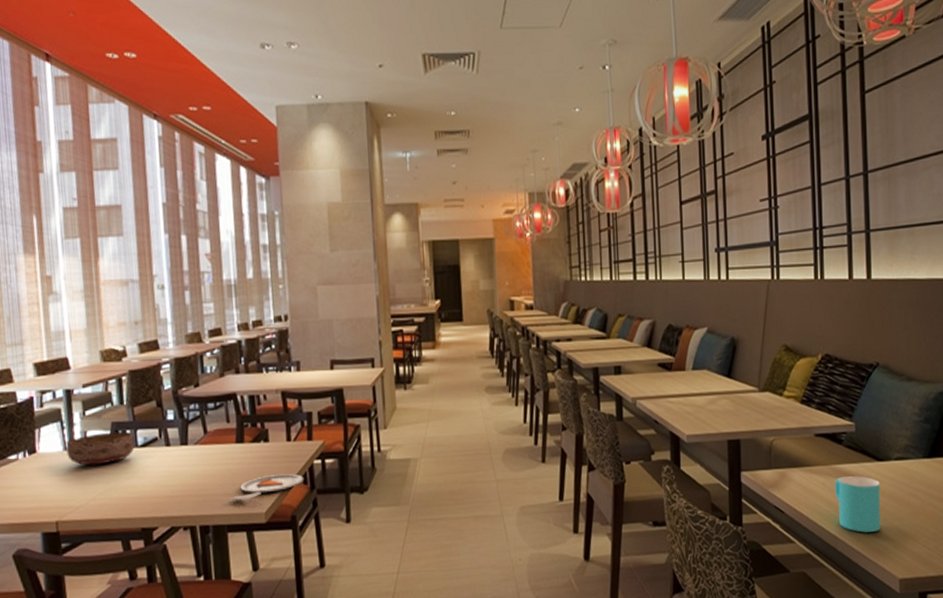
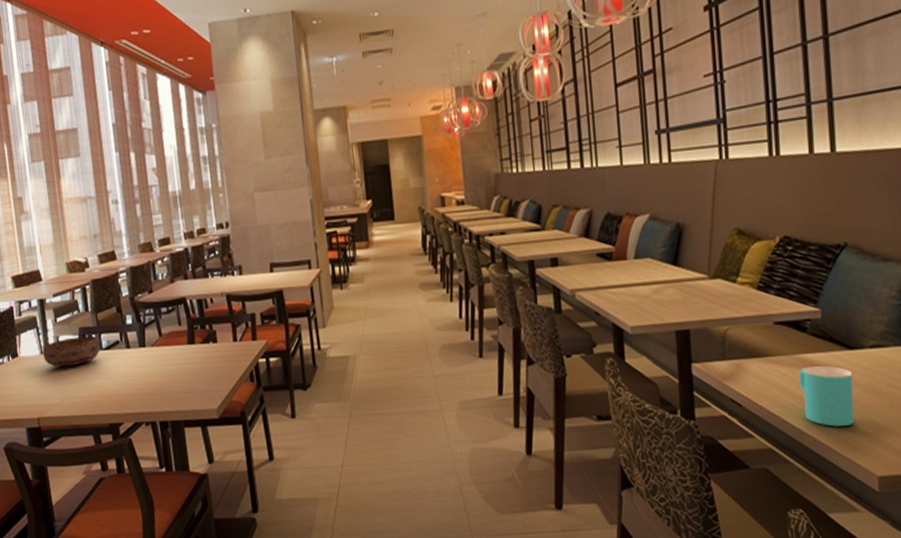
dinner plate: present [229,474,304,501] -> none [184,372,251,399]

